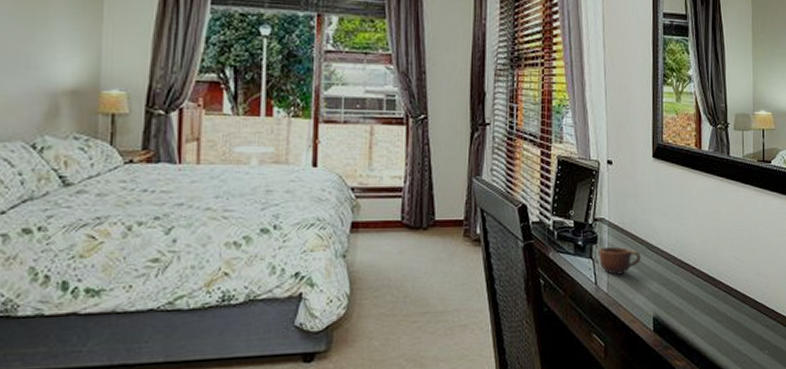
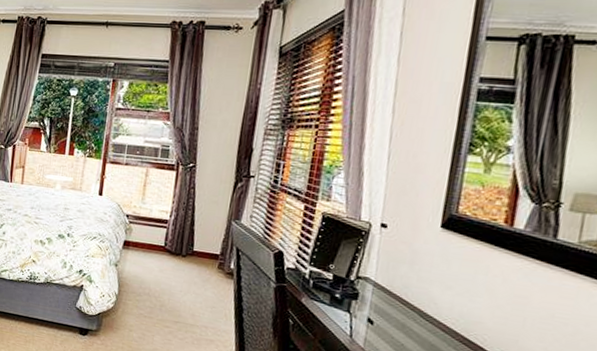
mug: present [598,246,641,275] -> none [357,304,410,335]

